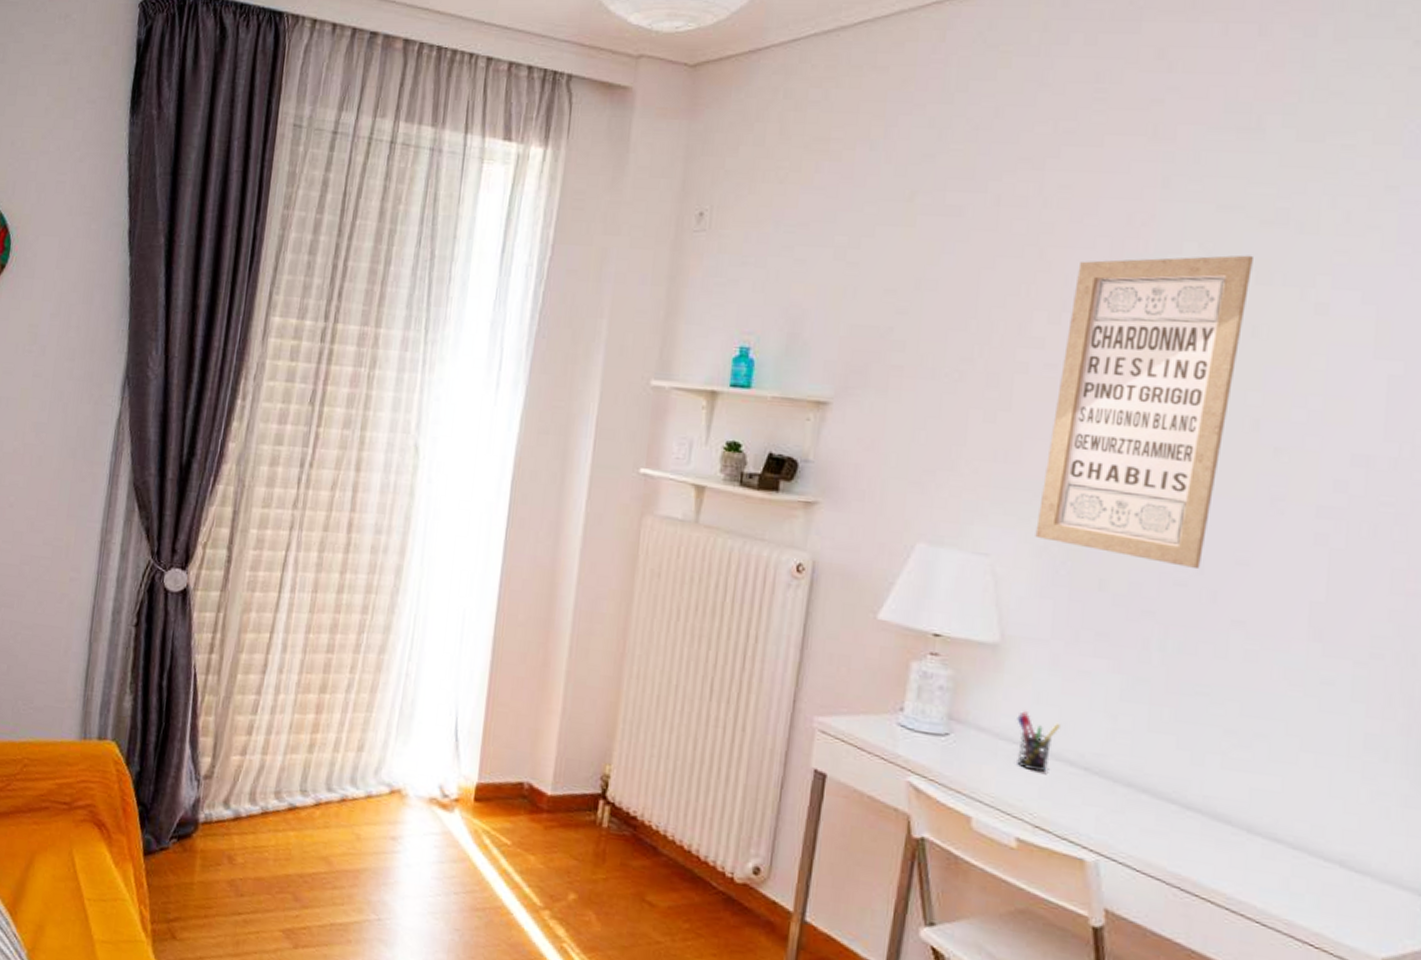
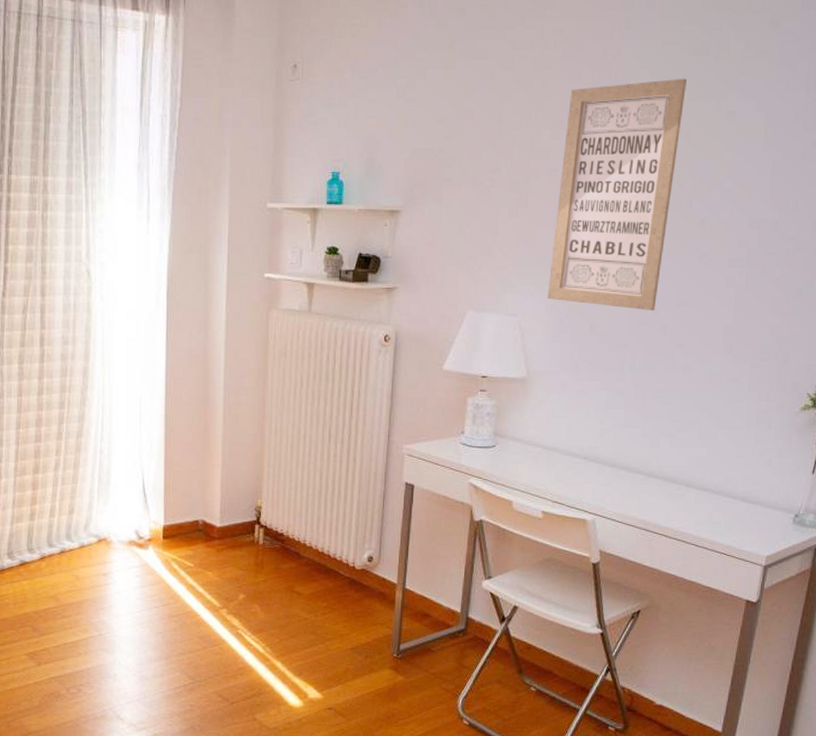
pen holder: present [1017,710,1060,771] -> none [540,423,568,463]

